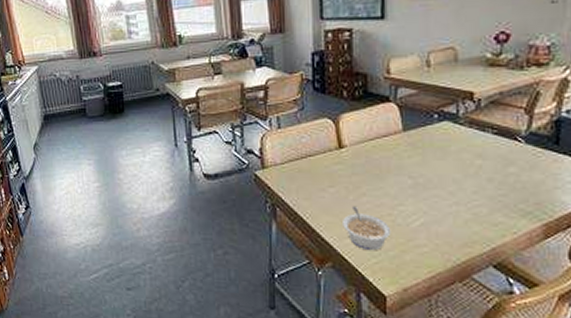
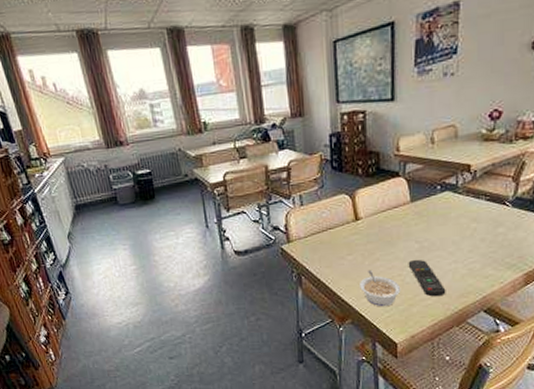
remote control: none [400,198,446,244] -> present [408,260,446,297]

